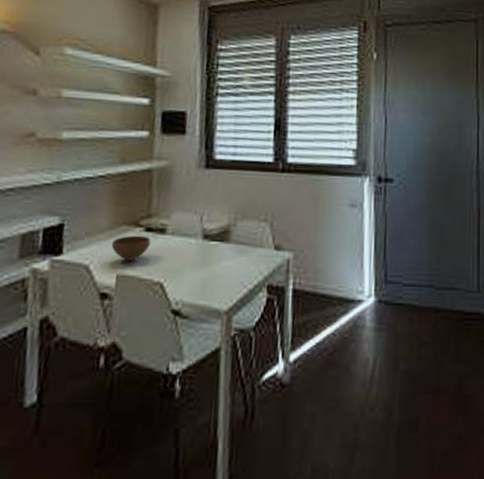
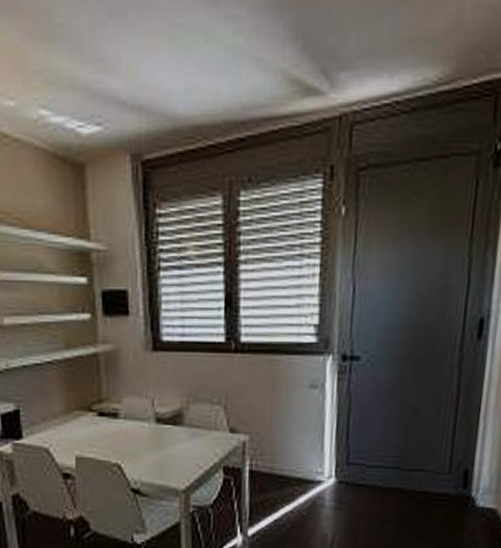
bowl: present [111,235,151,261] -> none [67,420,105,444]

